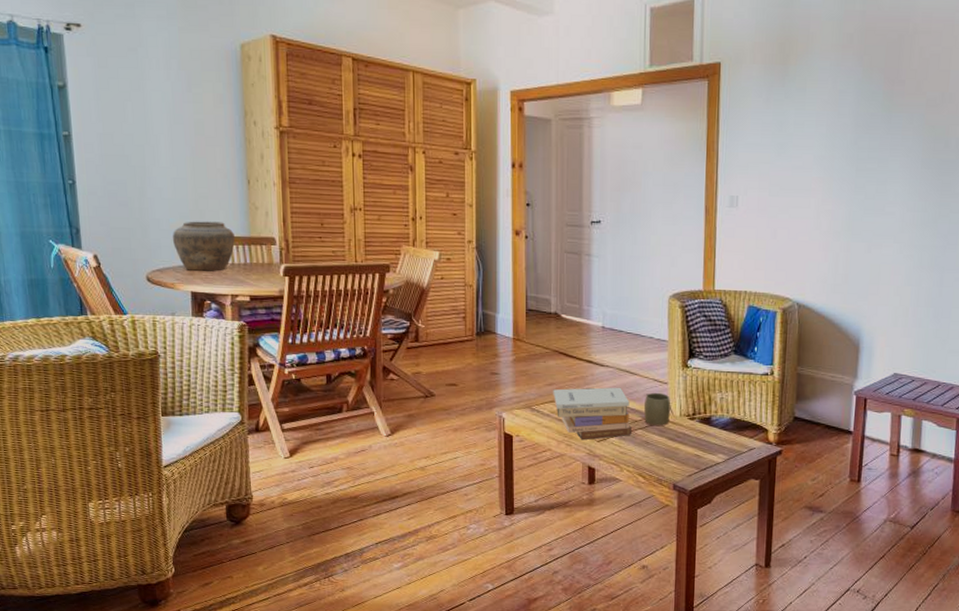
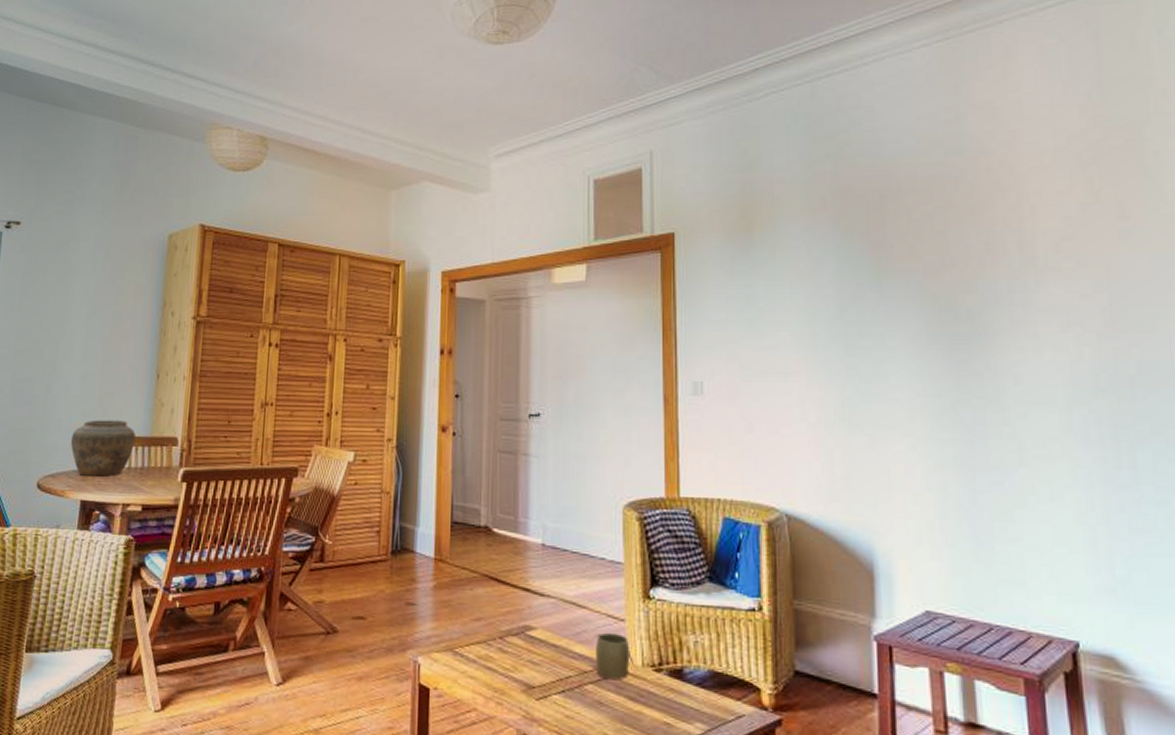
books: present [553,387,631,440] -> none [481,624,580,698]

